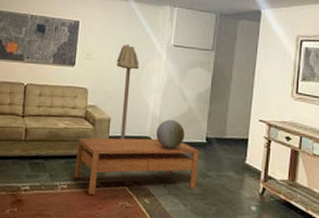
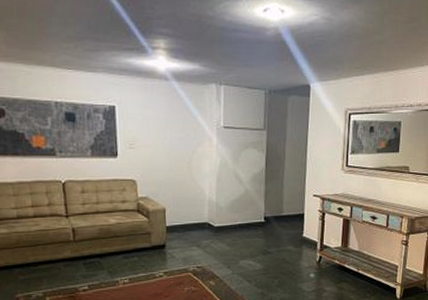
coffee table: present [75,137,199,195] -> none [133,223,259,285]
floor lamp: present [116,44,140,140] -> none [163,128,190,228]
decorative sphere: present [155,120,185,149] -> none [214,204,243,232]

